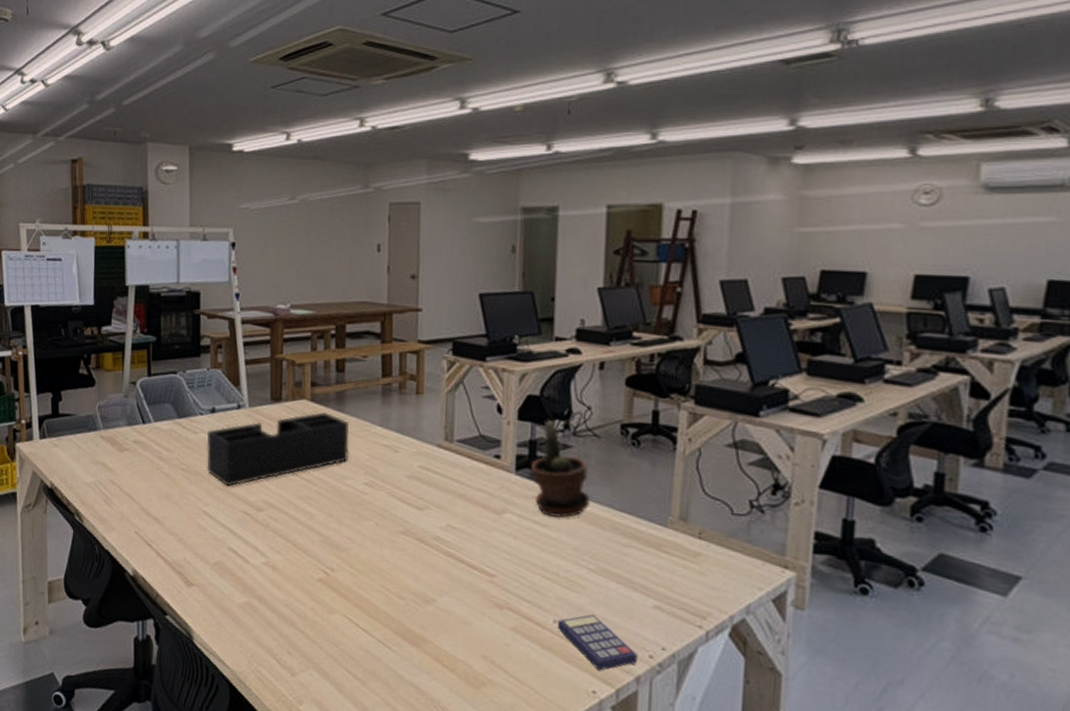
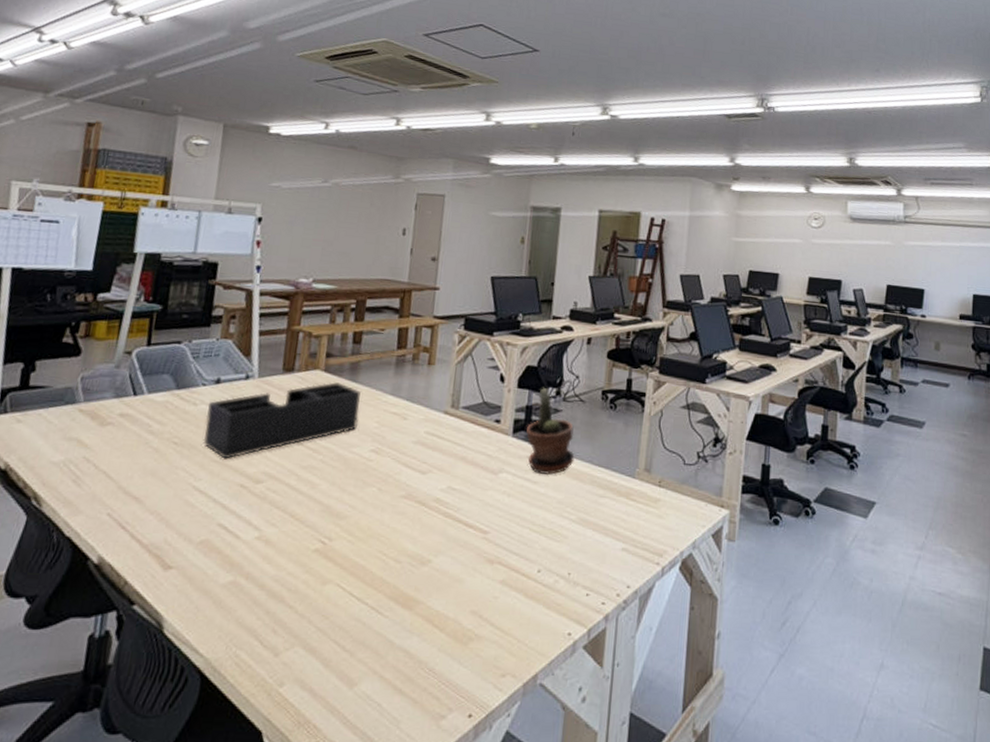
calculator: present [557,614,638,671] -> none [540,560,607,613]

